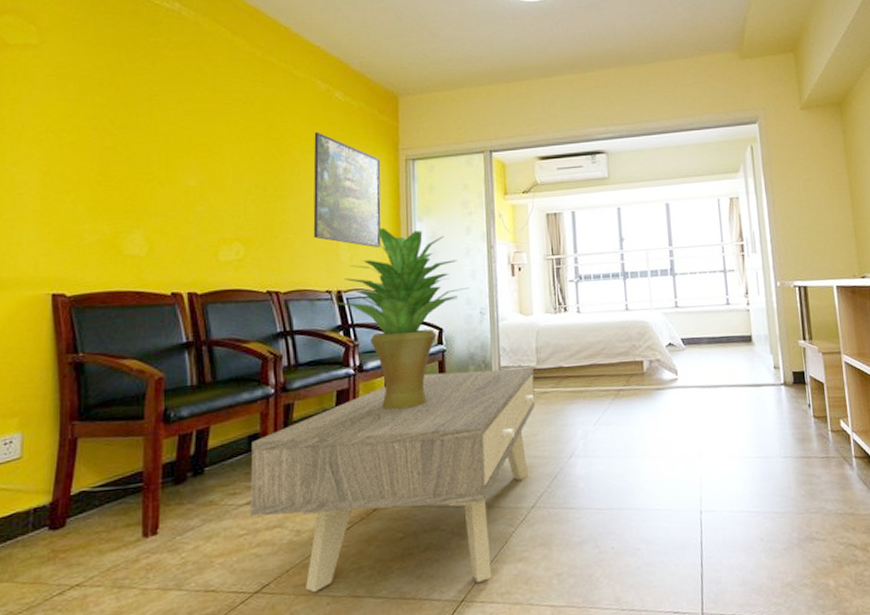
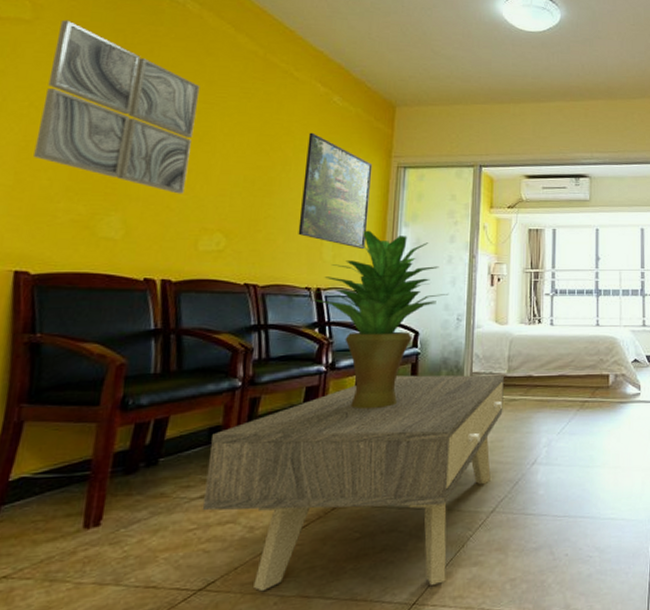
wall art: none [56,40,204,206] -> present [33,19,200,194]

